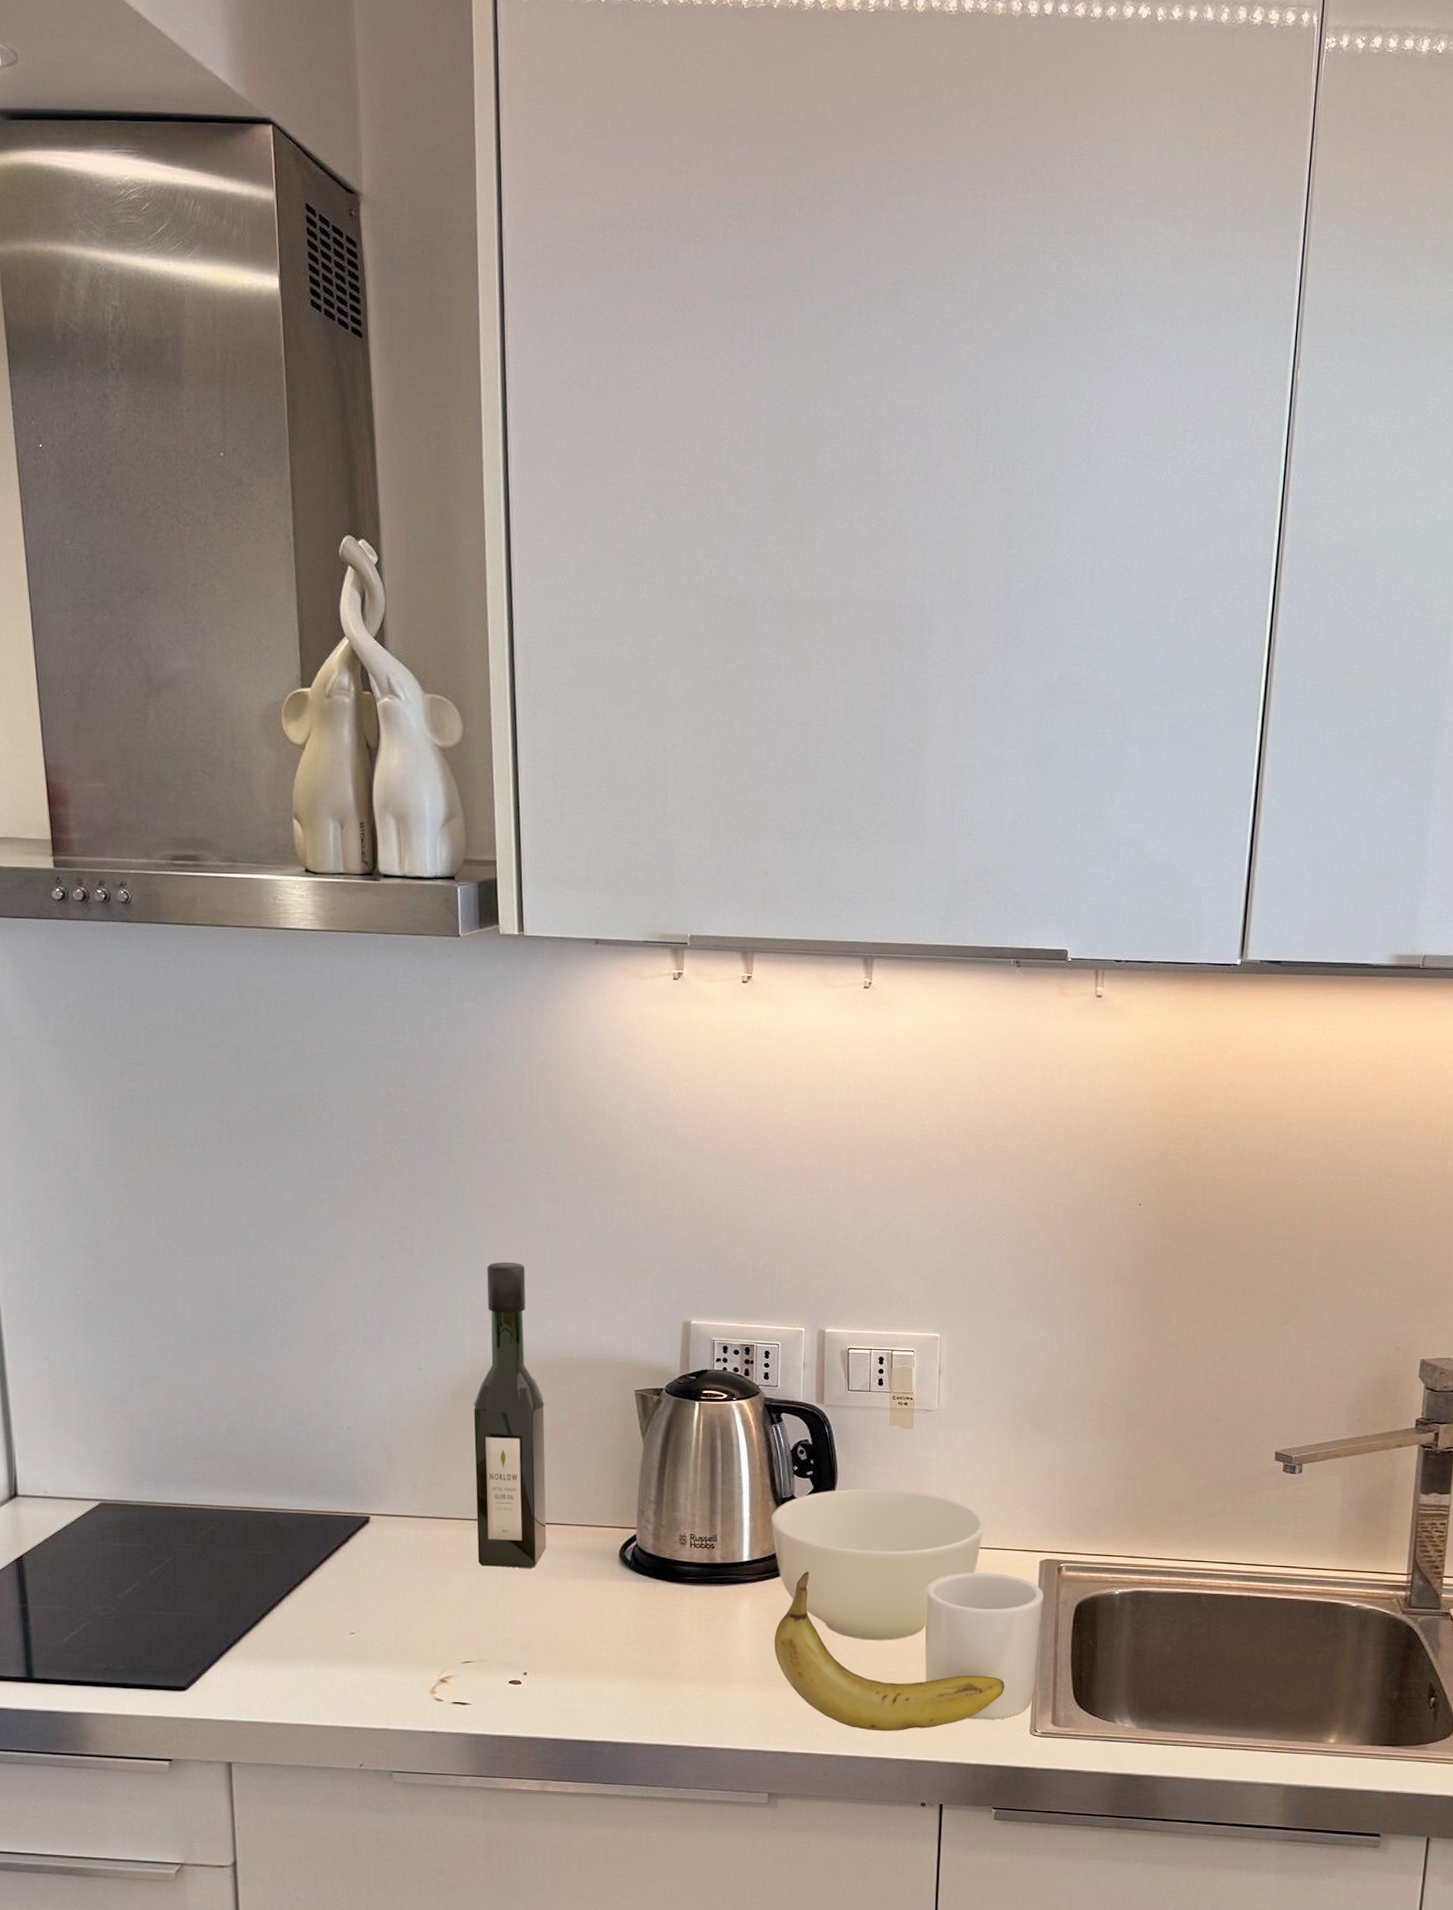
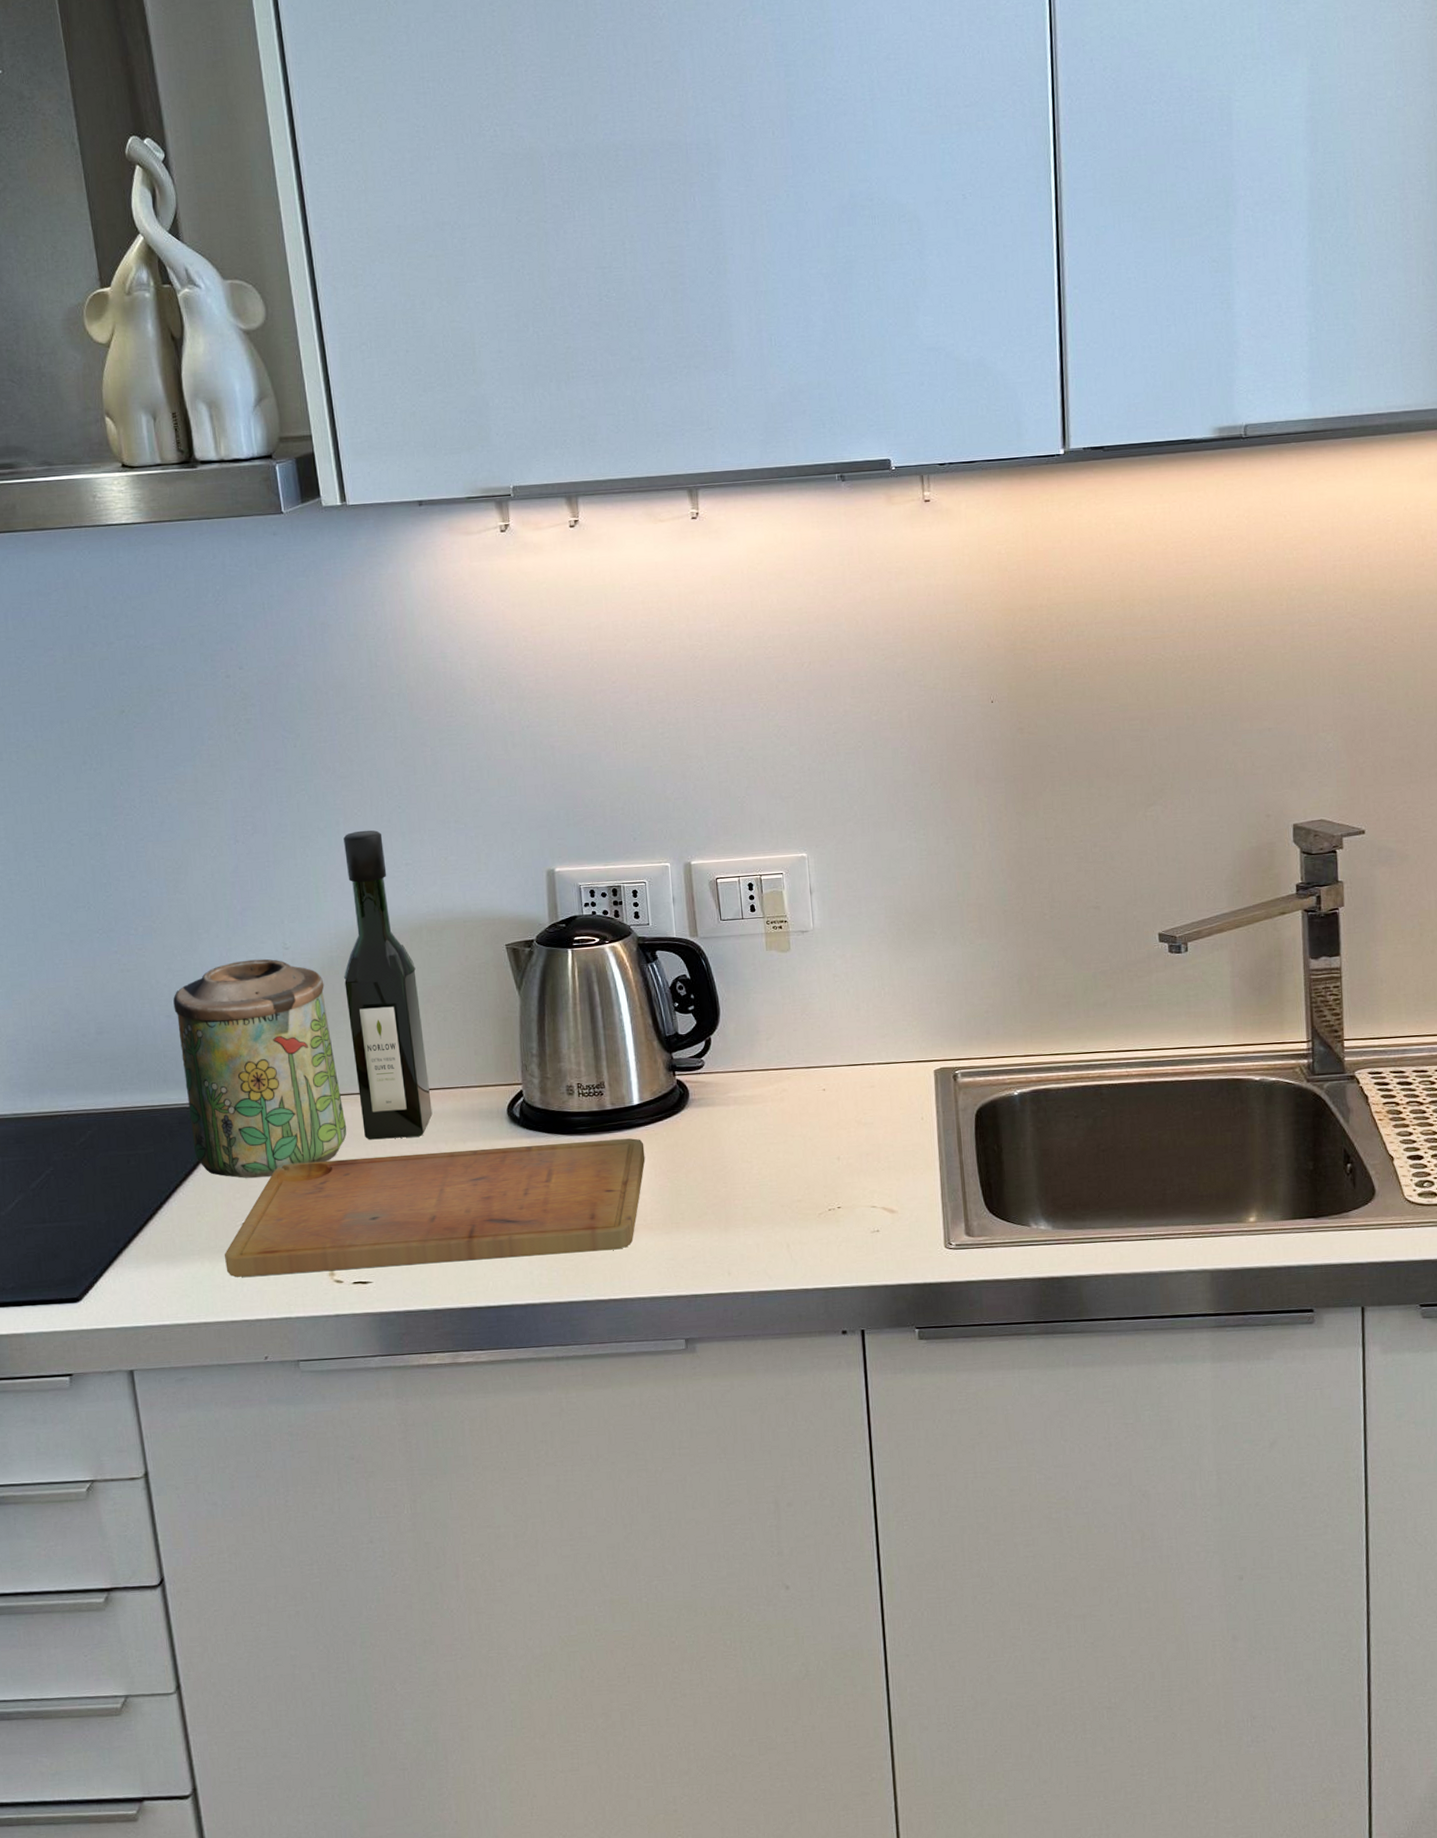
canister: none [305,1376,462,1590] -> present [173,958,347,1178]
cutting board: none [331,1580,749,1700] -> present [225,1138,645,1277]
bowl: present [771,1488,985,1640] -> none [657,1014,874,1171]
fruit: present [774,1571,1005,1732] -> none [673,1107,914,1263]
mug: present [924,1572,1044,1720] -> none [822,1088,945,1240]

